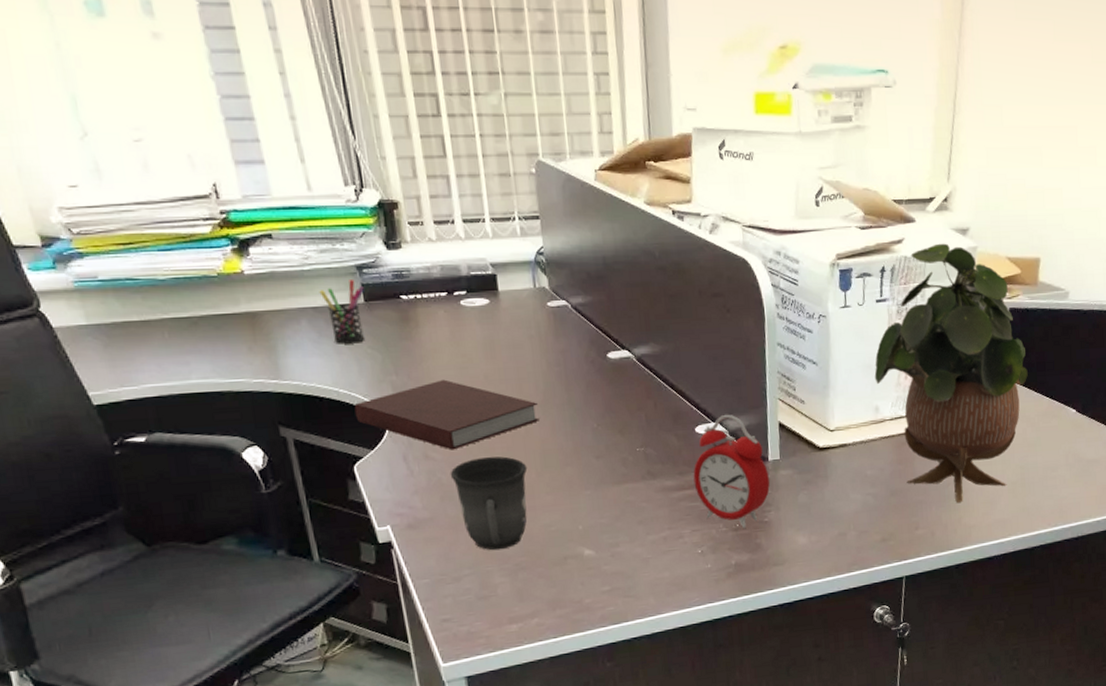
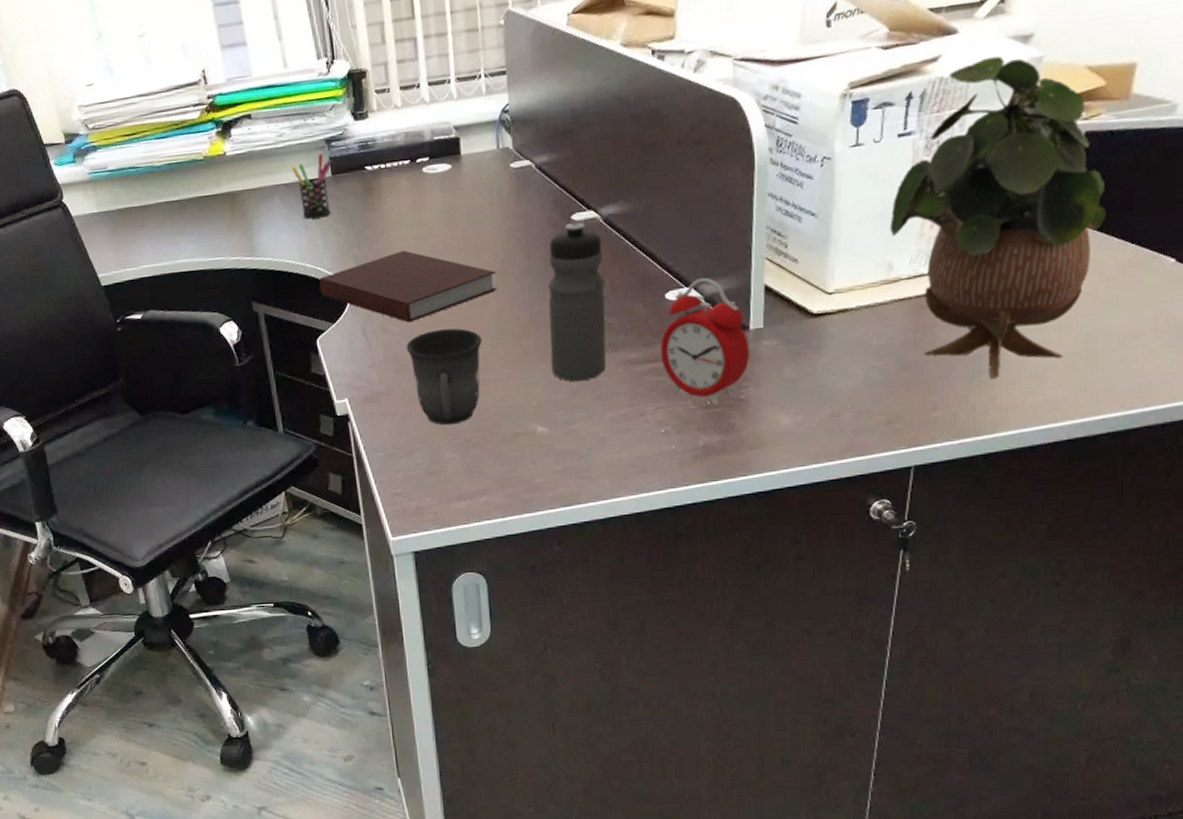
water bottle: none [588,360,646,507] -> present [548,222,607,381]

